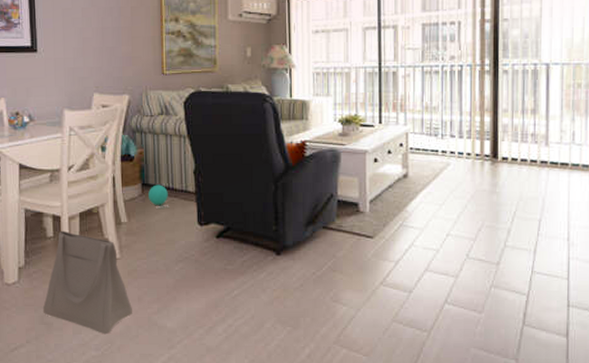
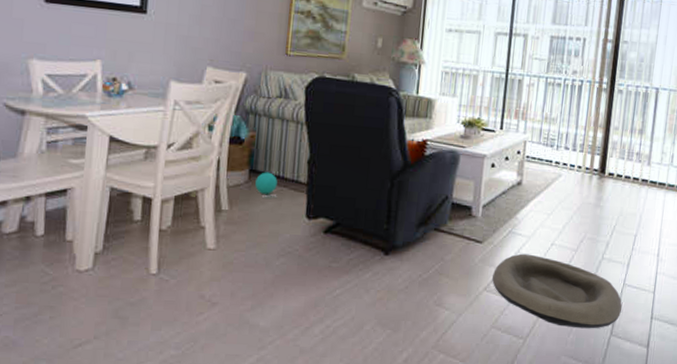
tote bag: present [42,230,132,335] -> none [118,214,223,332]
dog bed: none [388,246,532,319] -> present [492,253,622,329]

